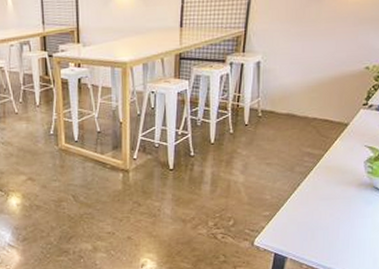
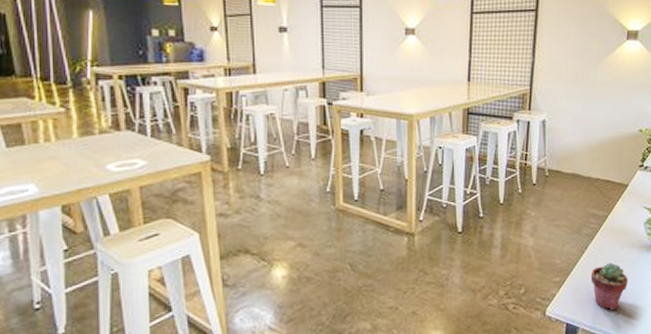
potted succulent: none [302,199,343,244] -> present [590,262,628,311]

